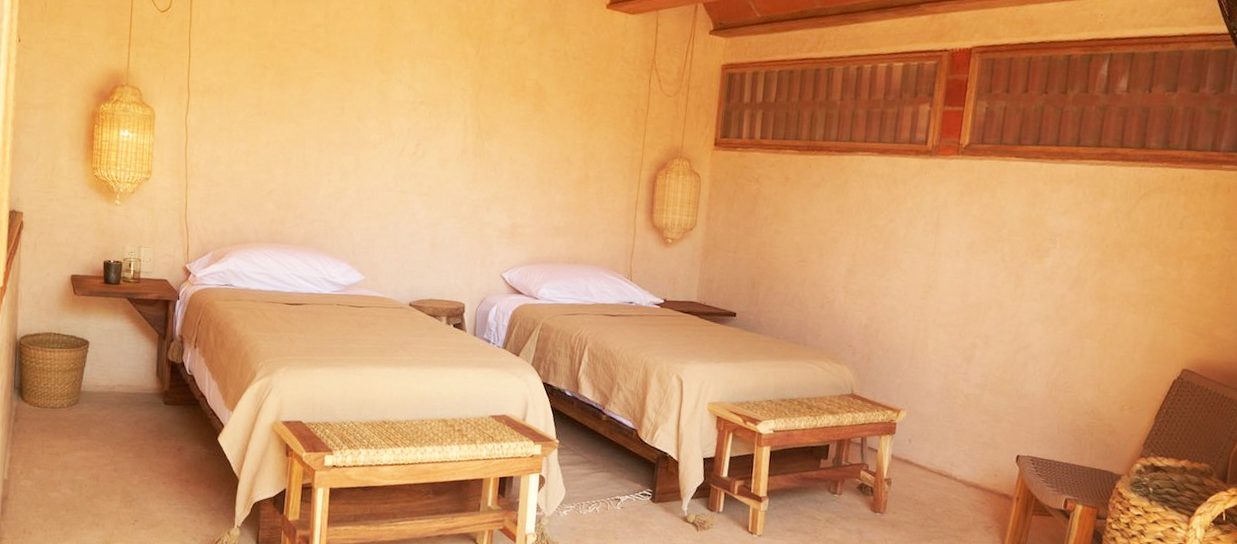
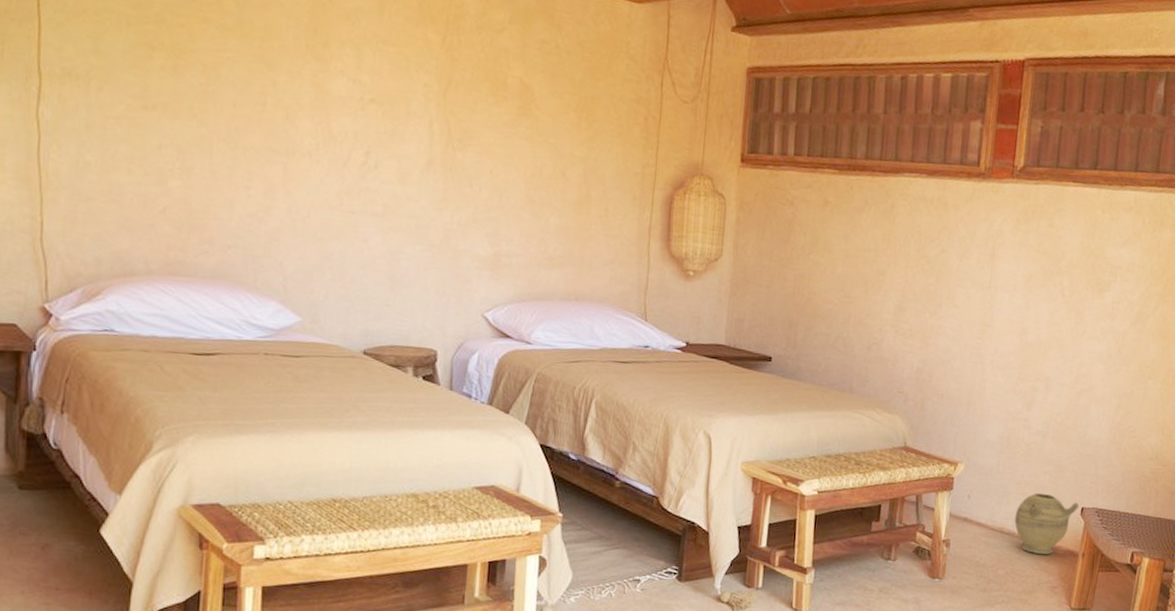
ceramic jug: none [952,440,1014,497] -> present [1014,493,1079,554]

